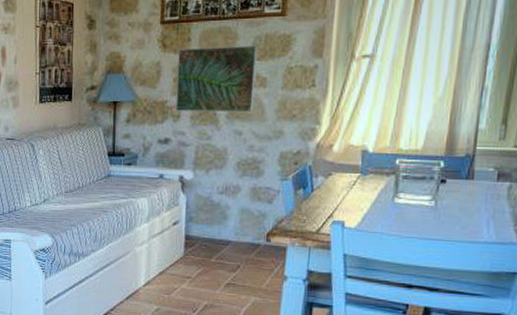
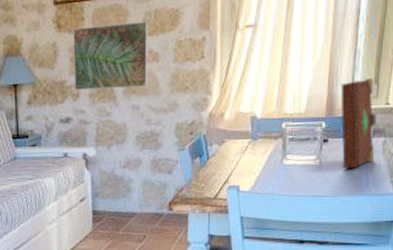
book: none [461,118,502,213] -> present [340,78,376,169]

